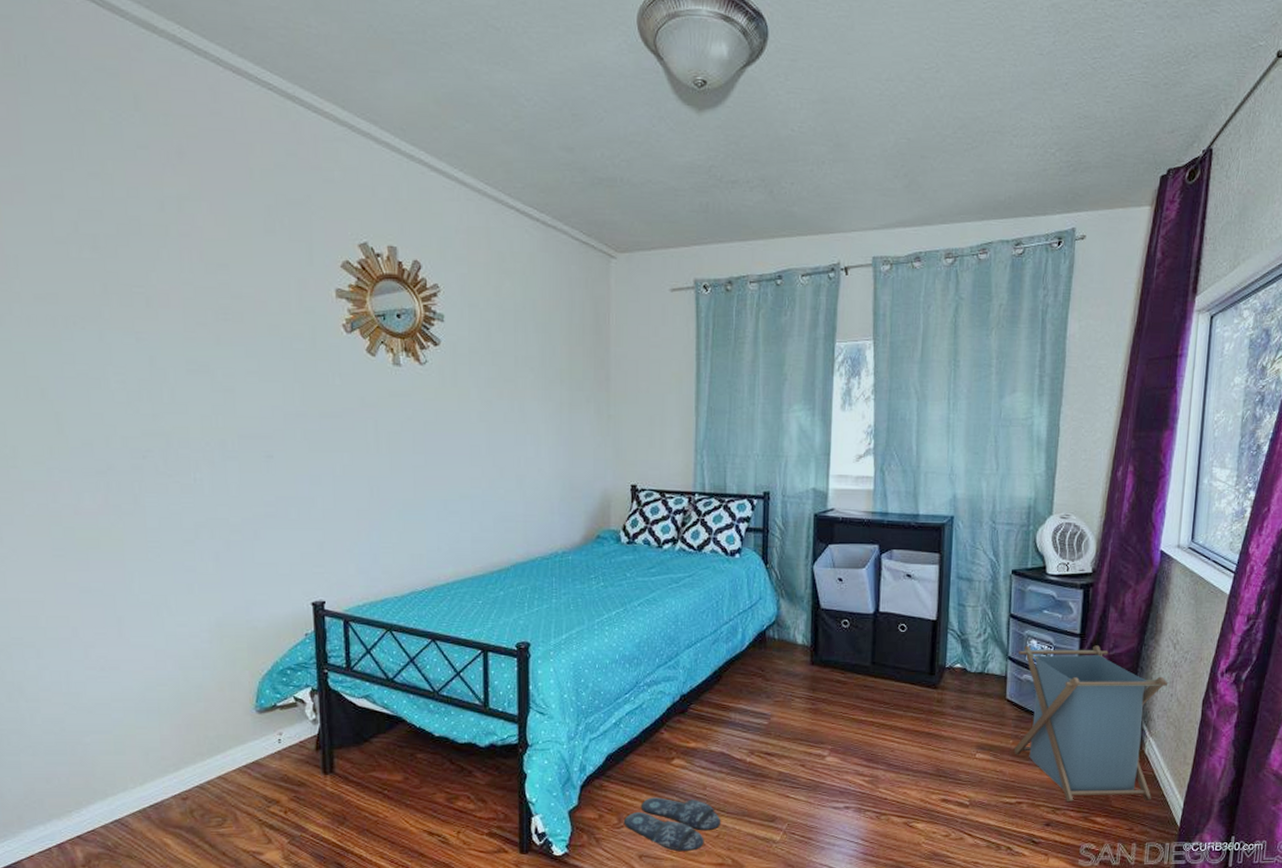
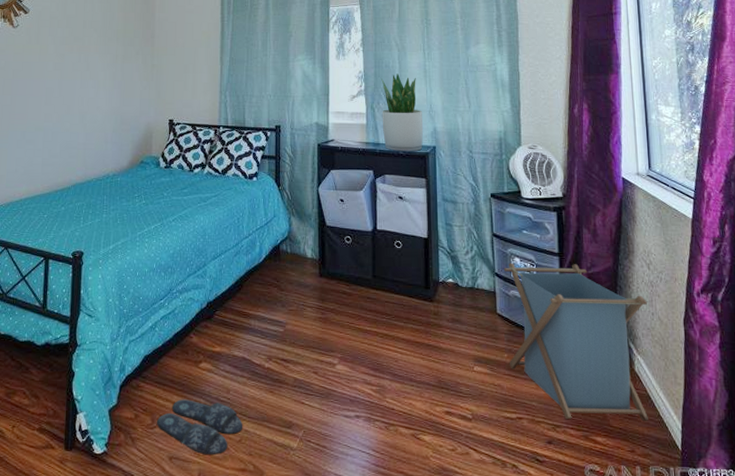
planter: none [892,428,941,523] -> present [381,73,424,152]

